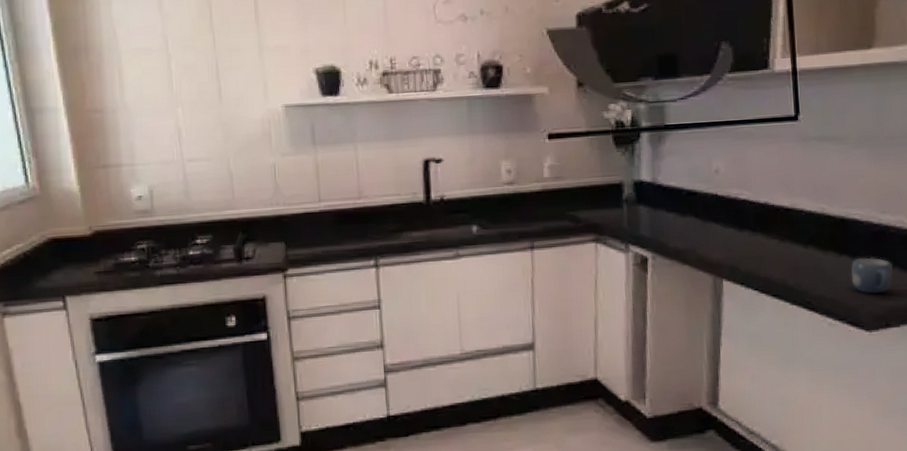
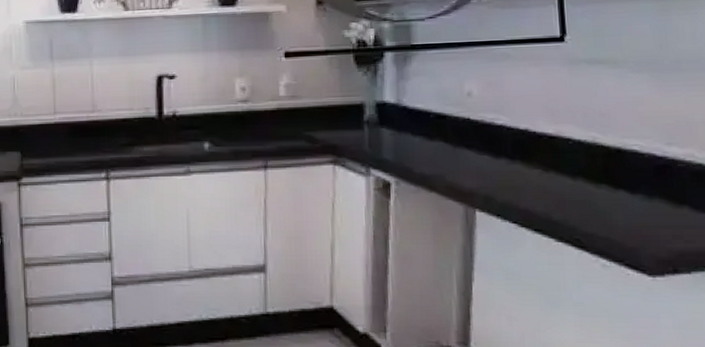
mug: present [851,257,893,294] -> none [629,193,682,235]

